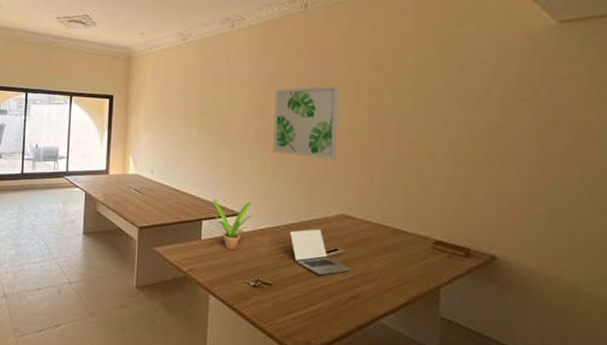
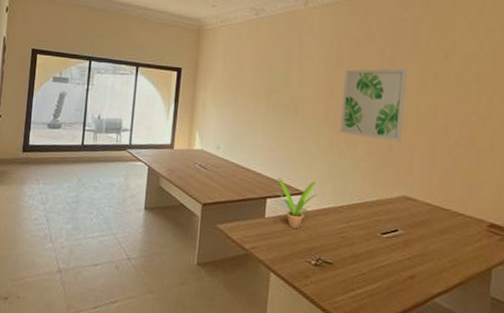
laptop: present [290,228,352,276] -> none [353,209,410,256]

